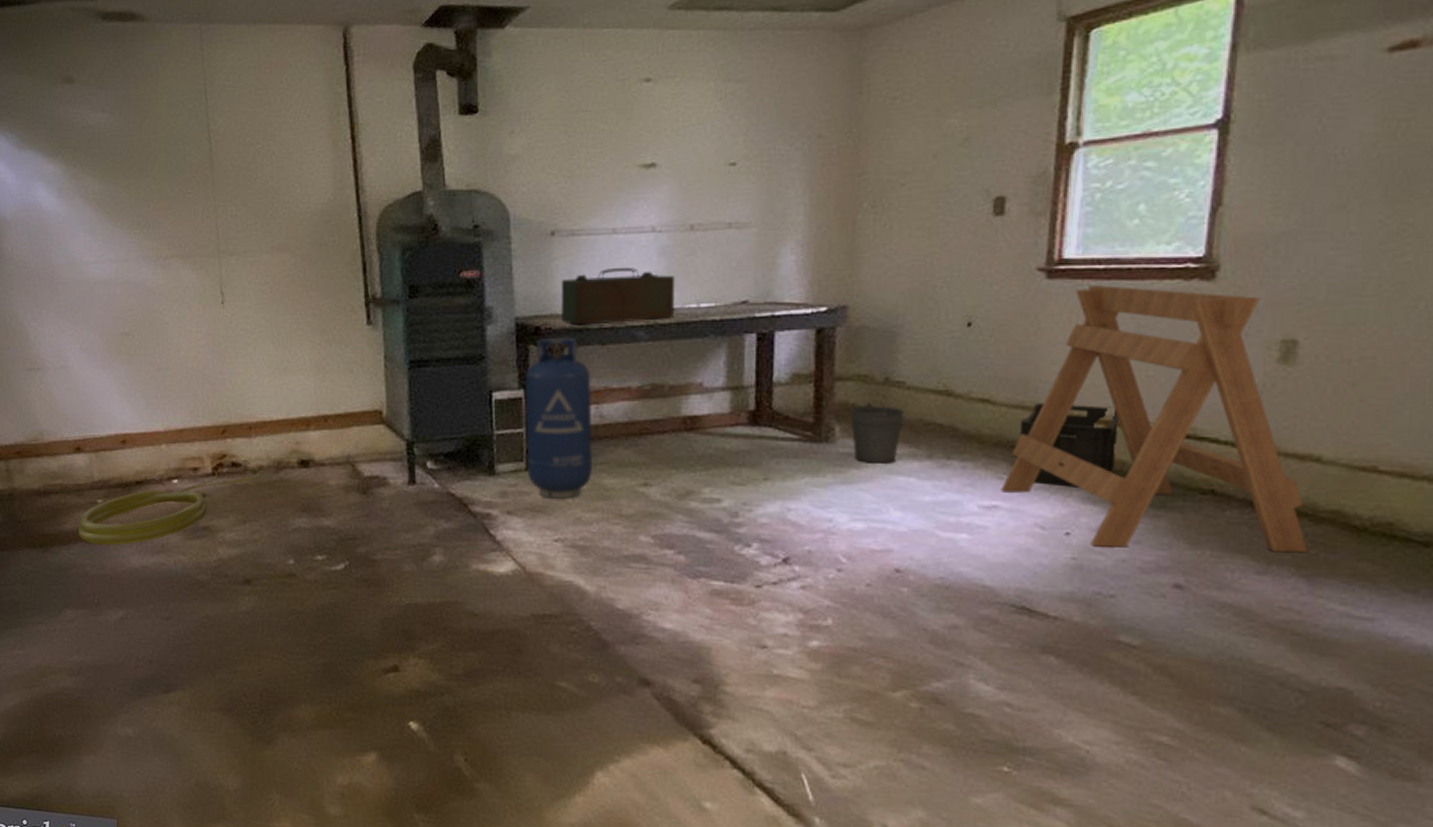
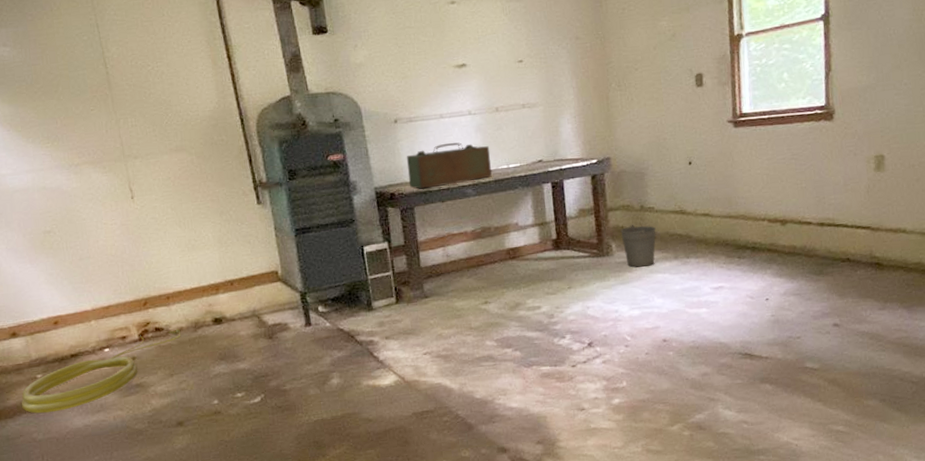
gas cylinder: present [525,337,594,499] -> none [387,198,447,323]
sawhorse: present [1001,285,1308,553] -> none [723,129,906,306]
plastic crate: present [1019,403,1118,488] -> none [729,210,790,268]

